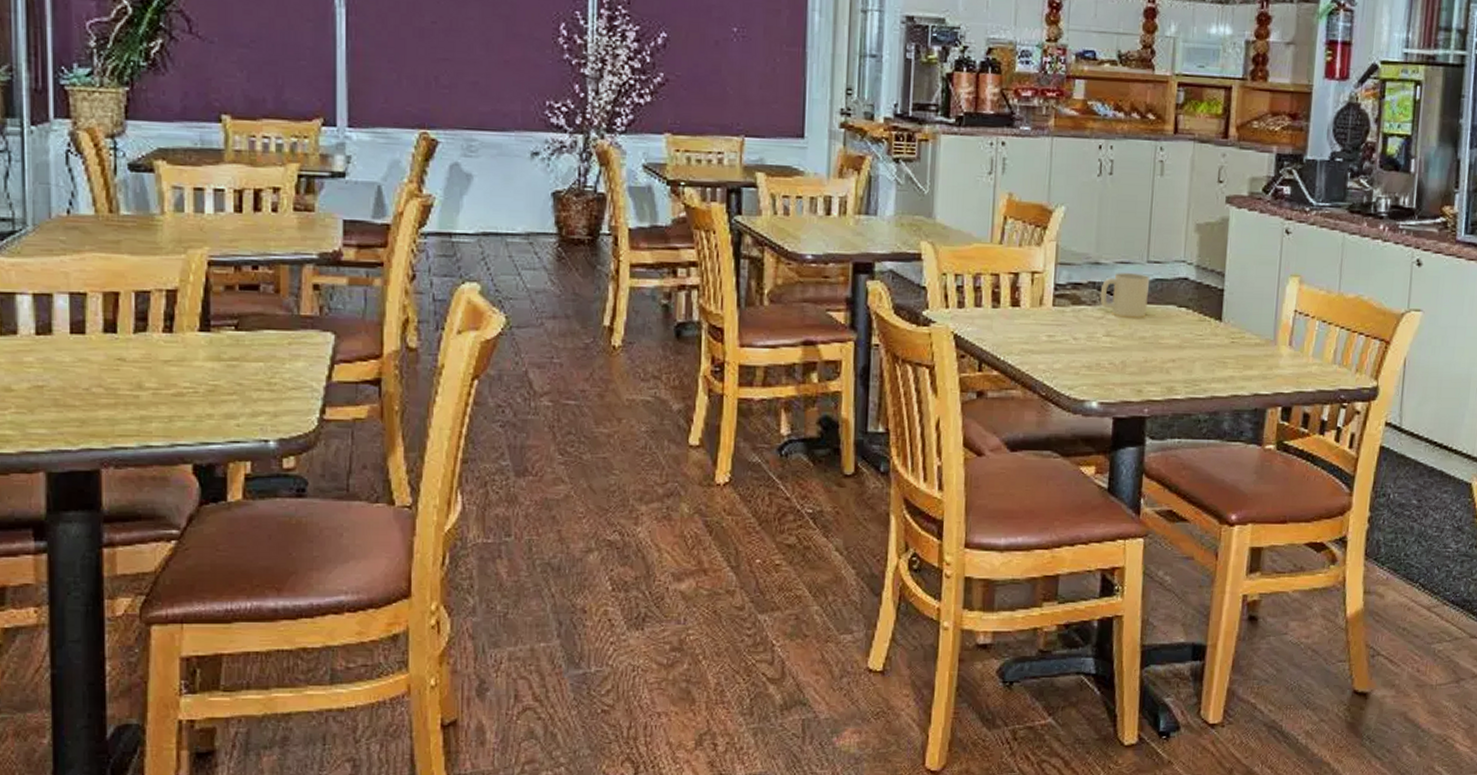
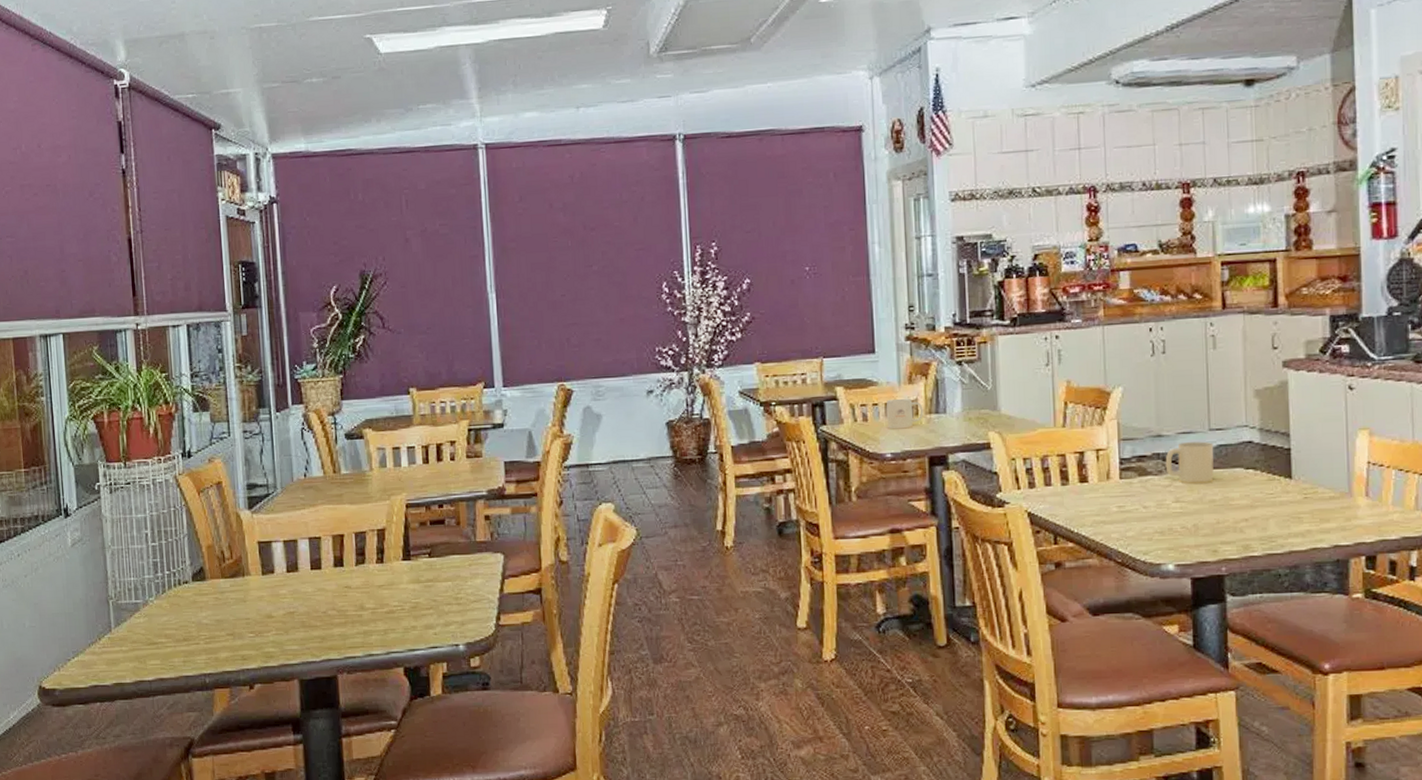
mug: none [810,194,852,229] -> present [886,399,924,430]

